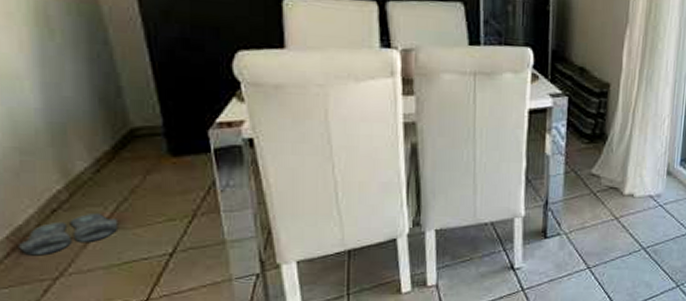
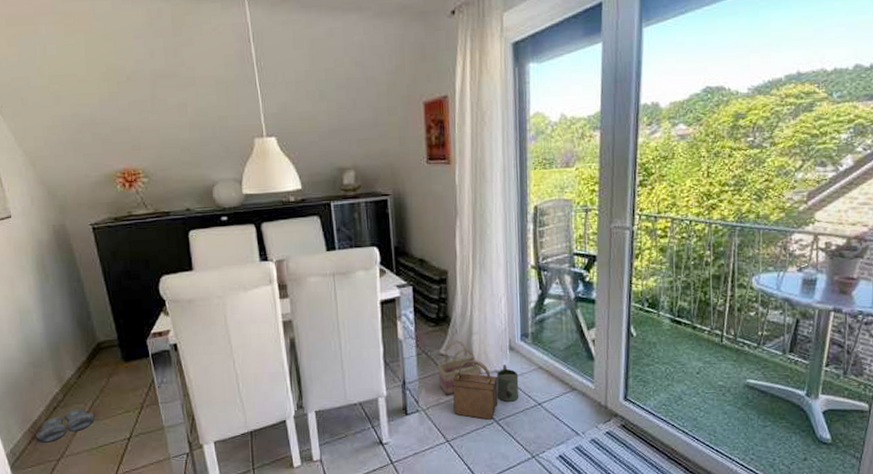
basket: none [586,160,635,219] -> present [438,340,482,395]
handbag: none [599,182,651,248] -> present [452,360,498,421]
watering can: none [648,190,673,230] -> present [496,365,519,403]

